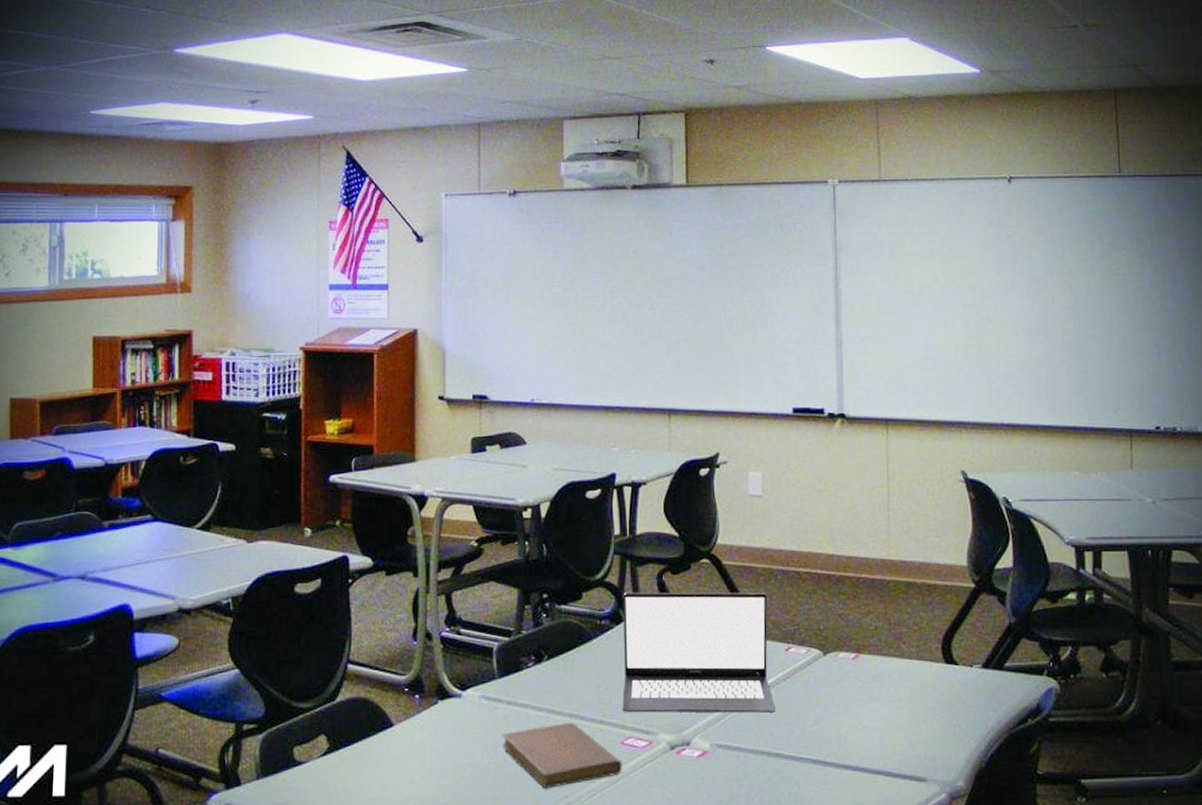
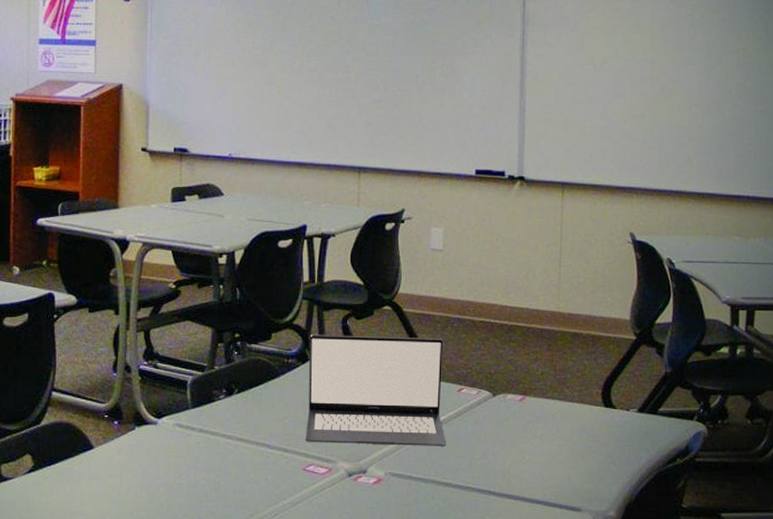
notebook: present [502,722,623,788] -> none [193,449,304,507]

